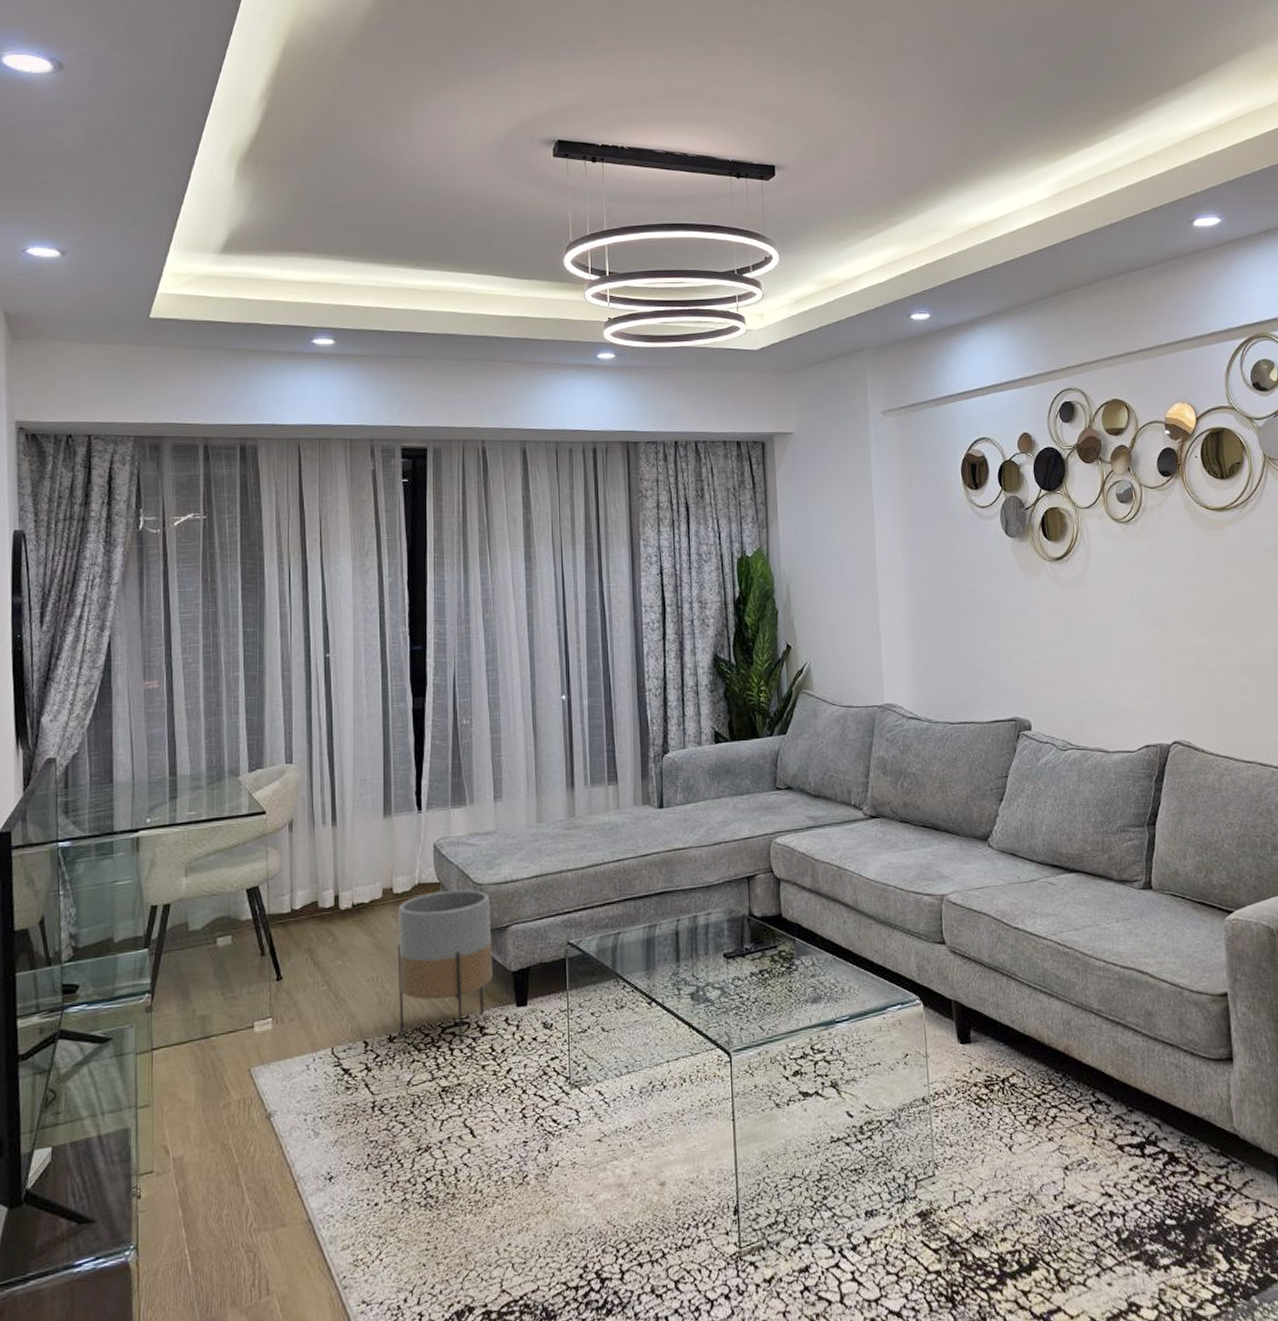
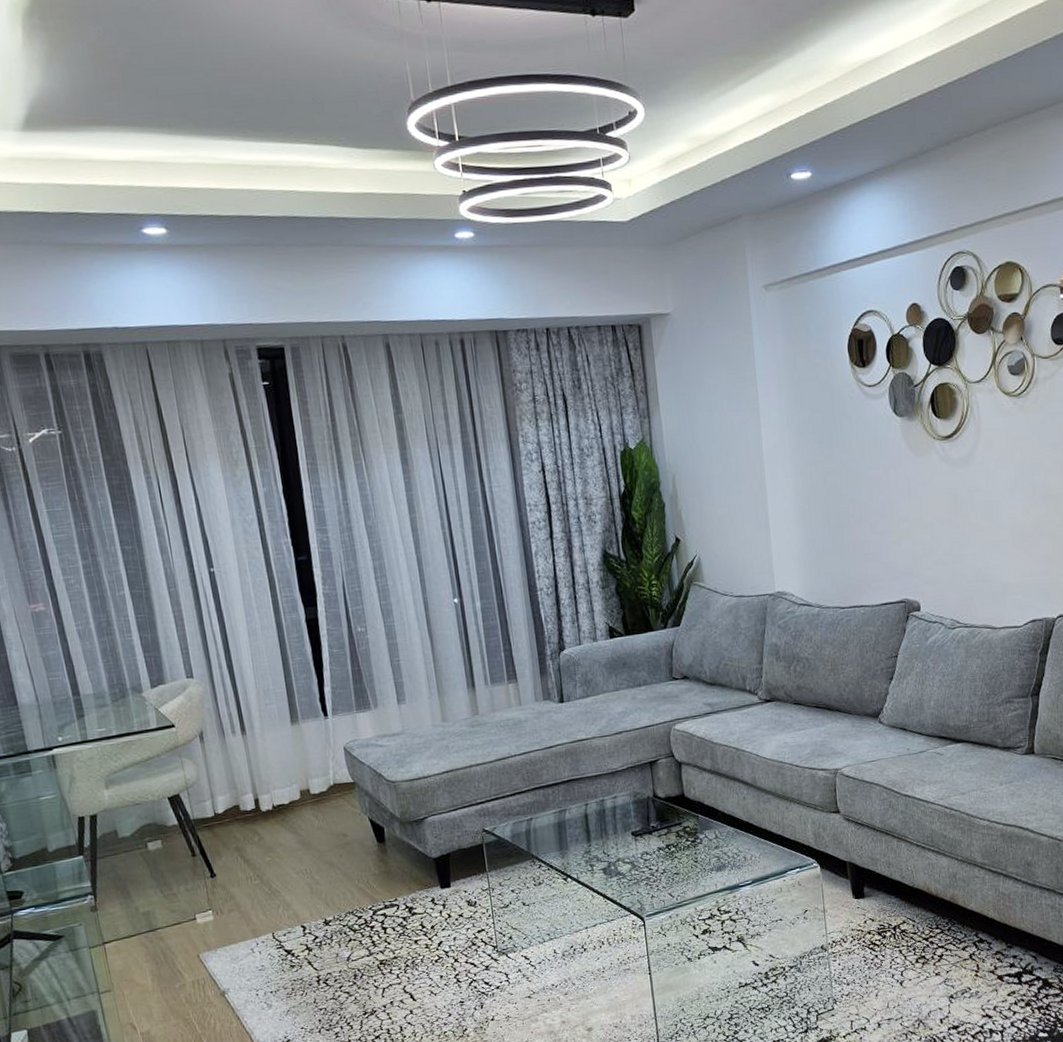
planter: present [397,889,493,1044] -> none [317,787,416,923]

